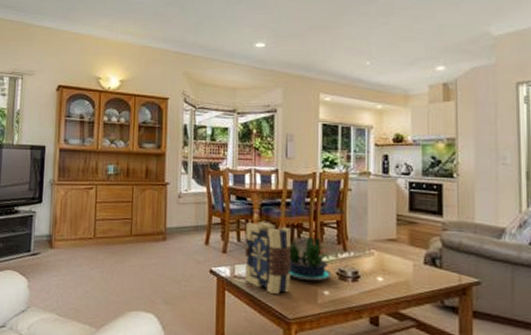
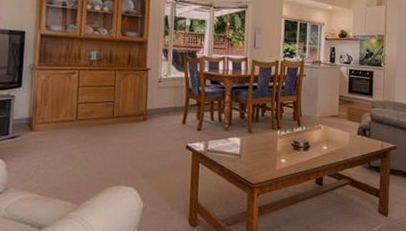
book: present [244,221,292,294] -> none [217,103,256,164]
potted plant: present [289,236,332,281] -> none [253,114,289,151]

